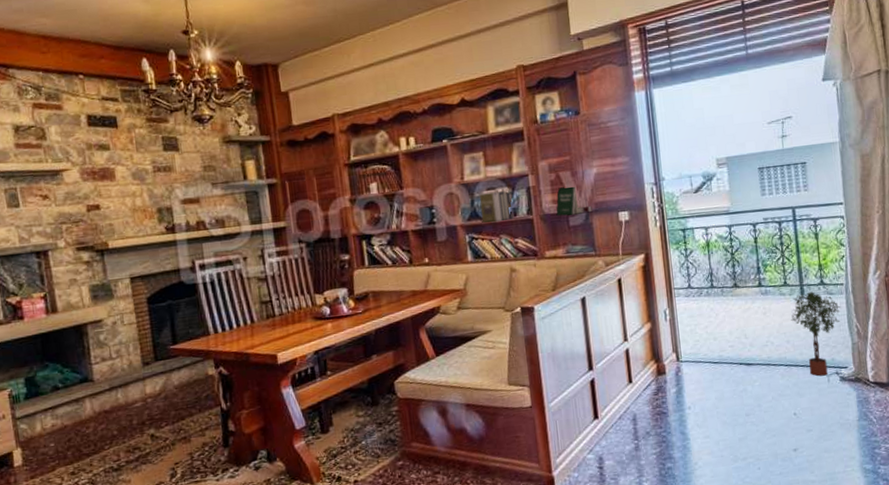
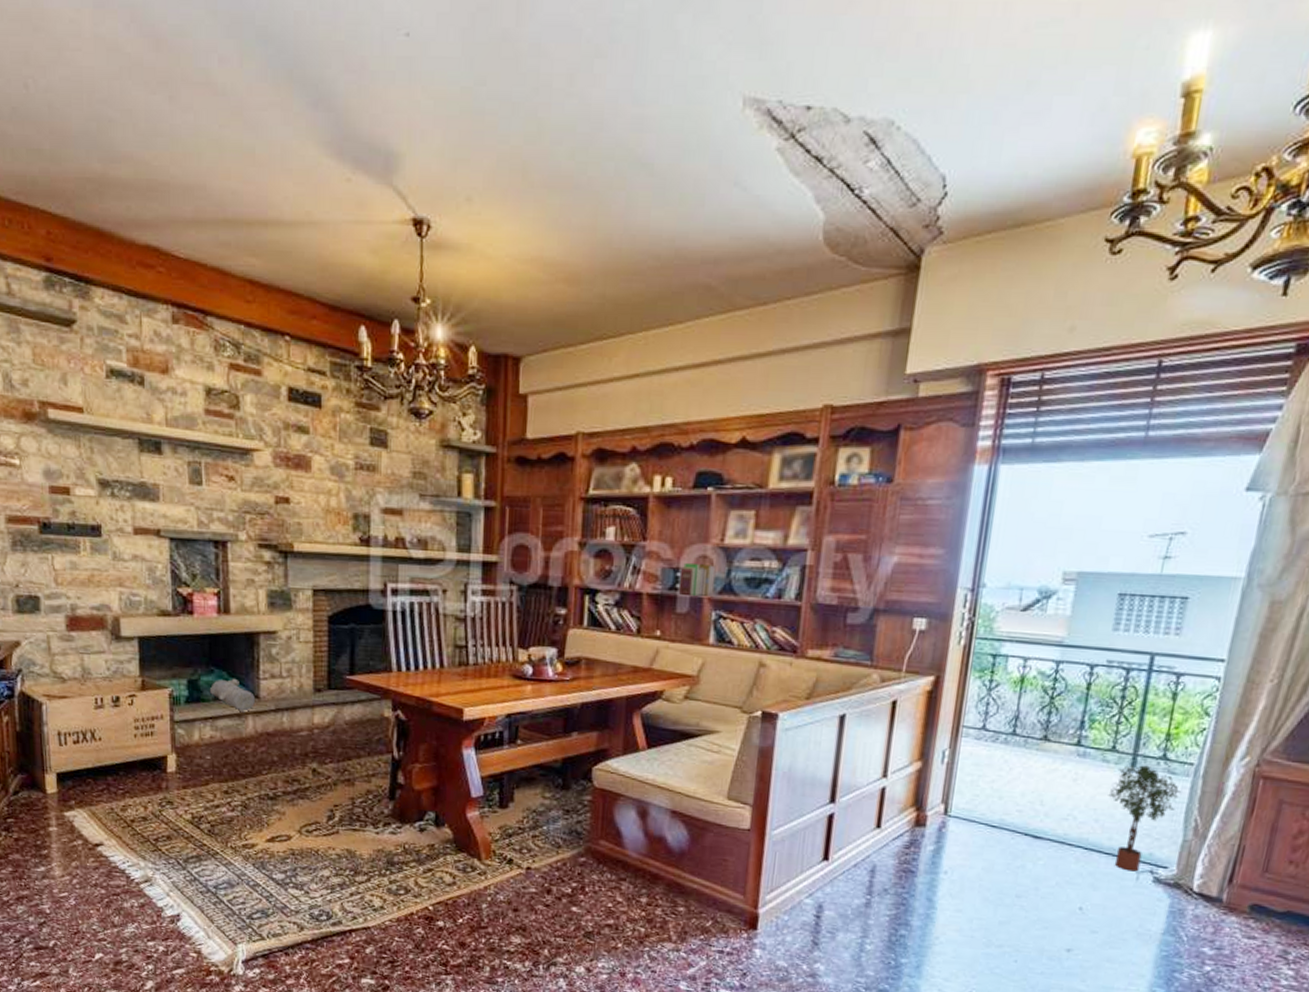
decorative log: none [47,368,90,397] -> present [210,678,255,712]
books: none [435,199,464,227] -> present [679,563,716,597]
books: present [479,190,515,223] -> none [736,563,781,603]
books: present [556,186,593,216] -> none [832,572,881,612]

